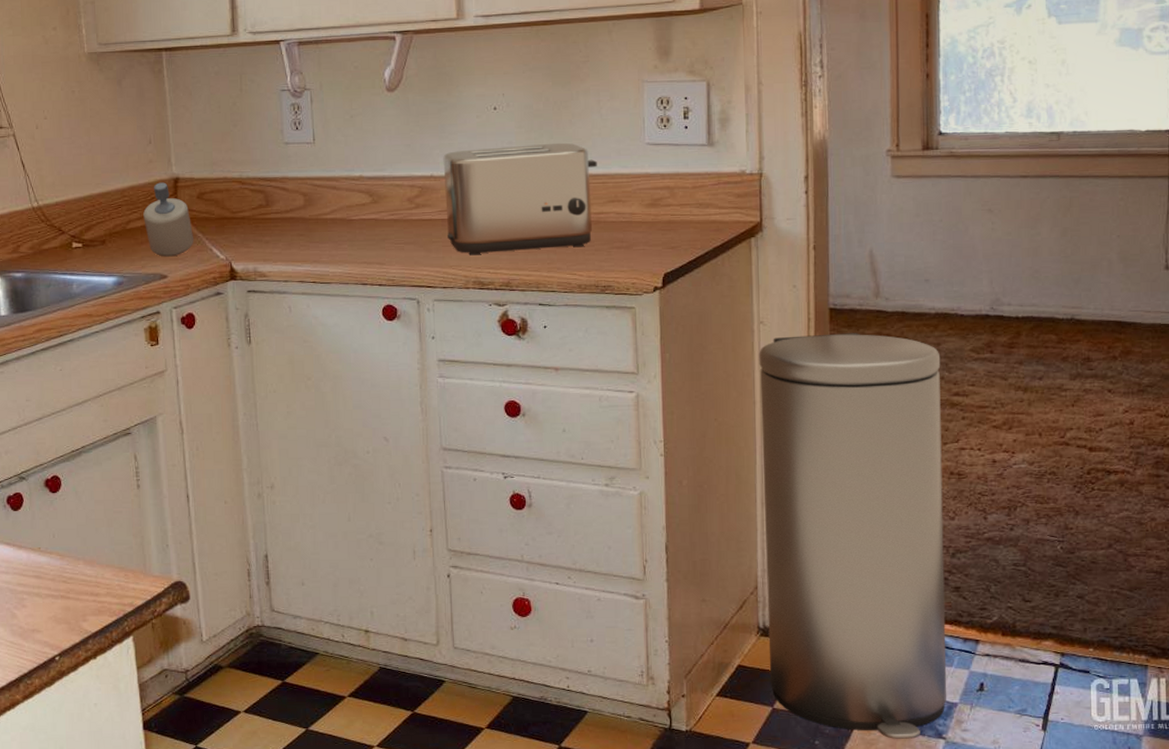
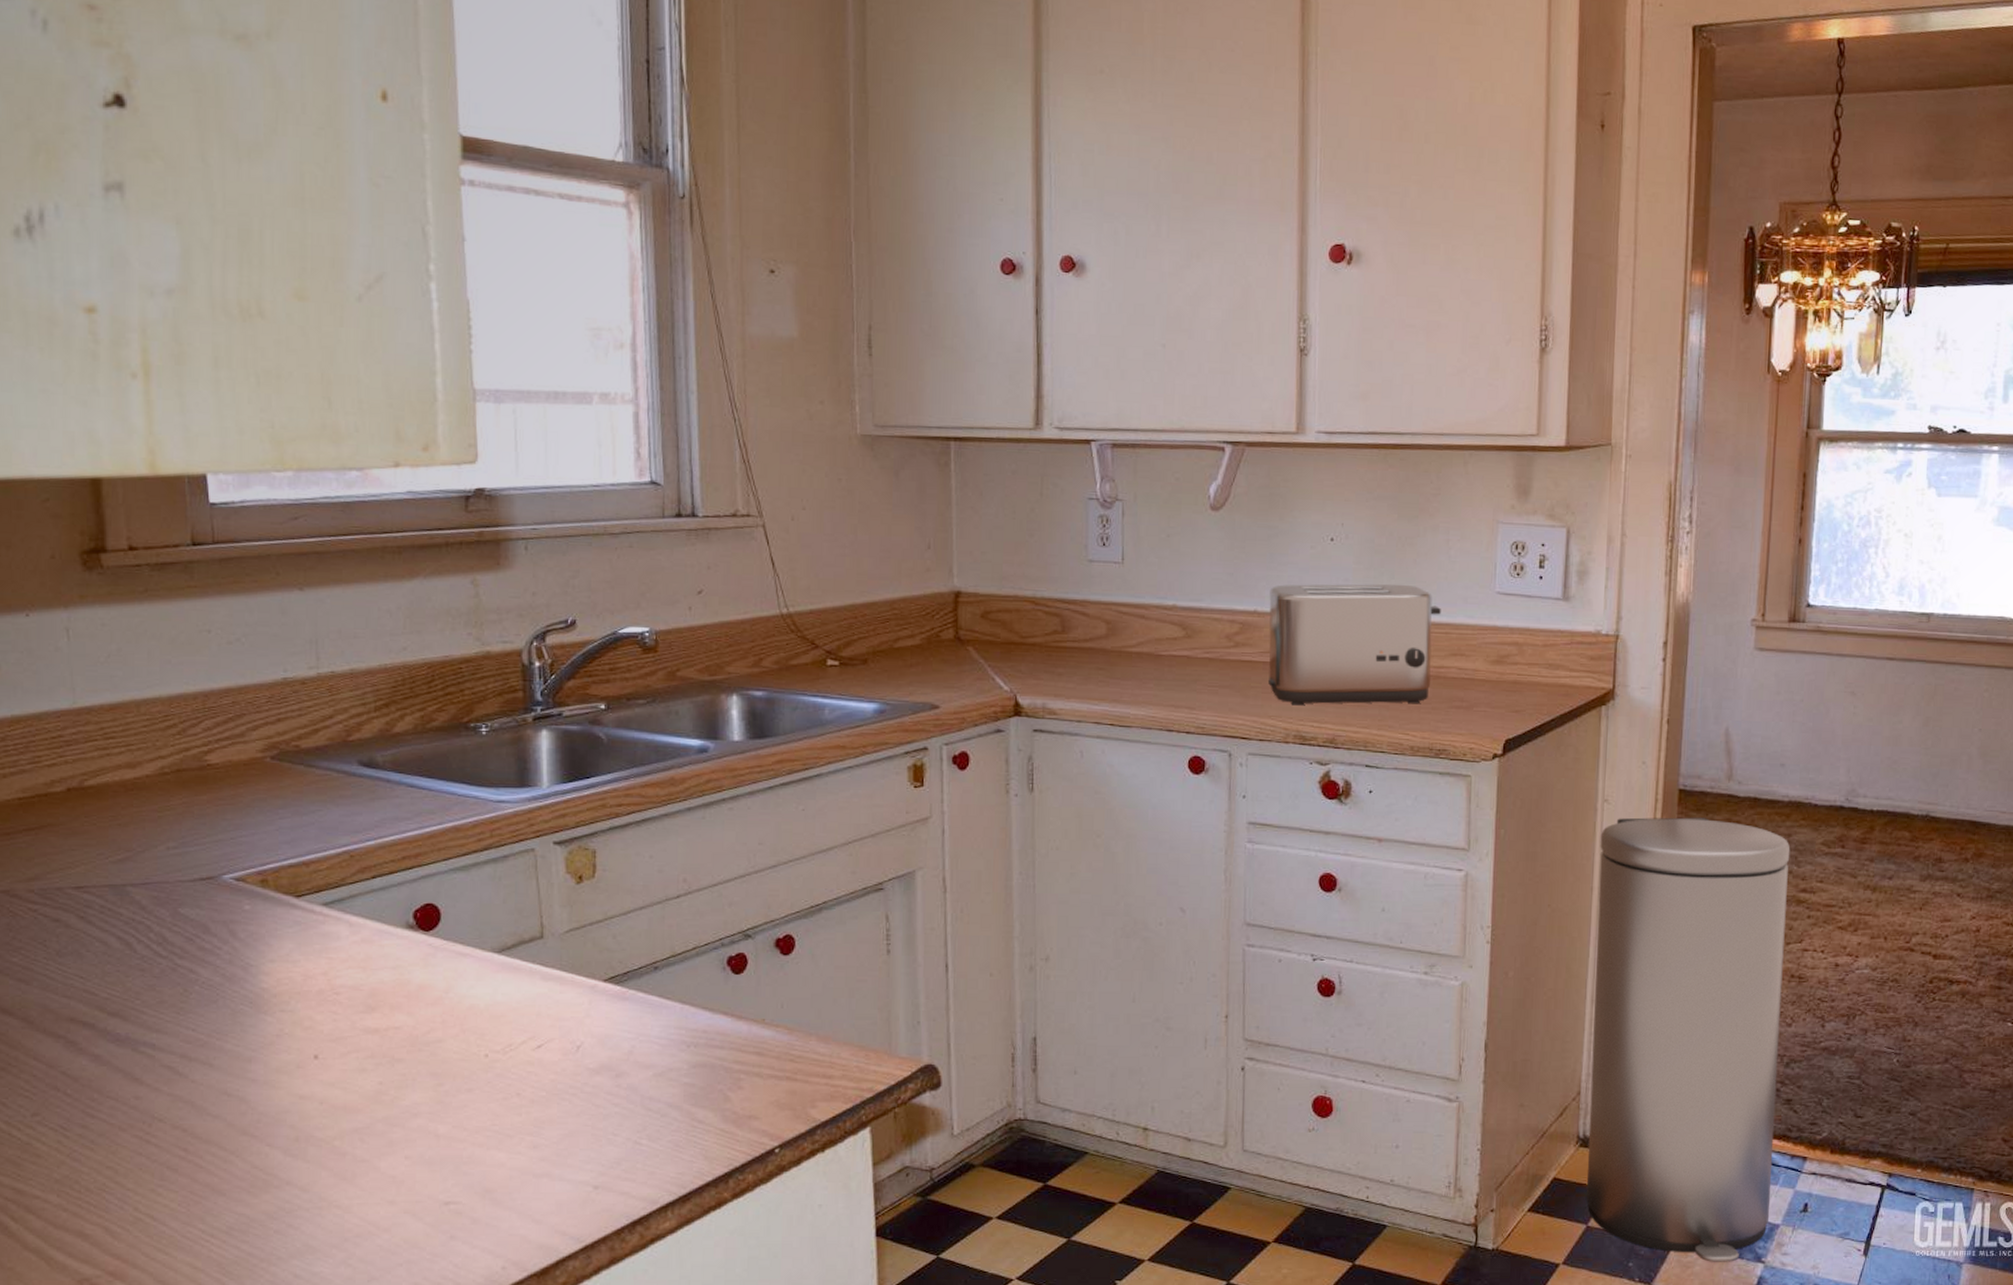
soap dispenser: present [143,182,194,257] -> none [915,595,975,684]

